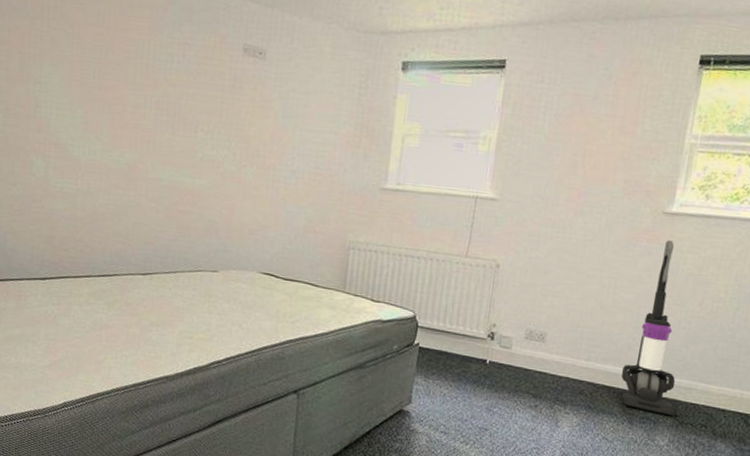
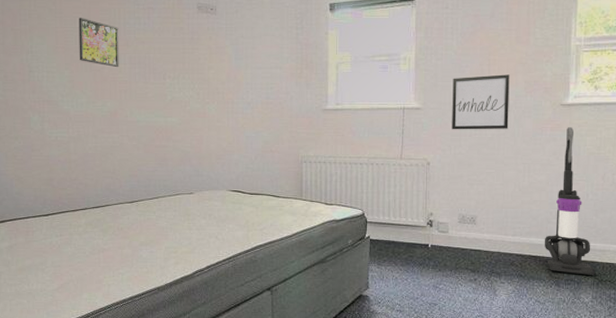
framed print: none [96,47,147,113] -> present [78,18,119,68]
wall art: none [530,167,607,235] -> present [452,74,510,130]

